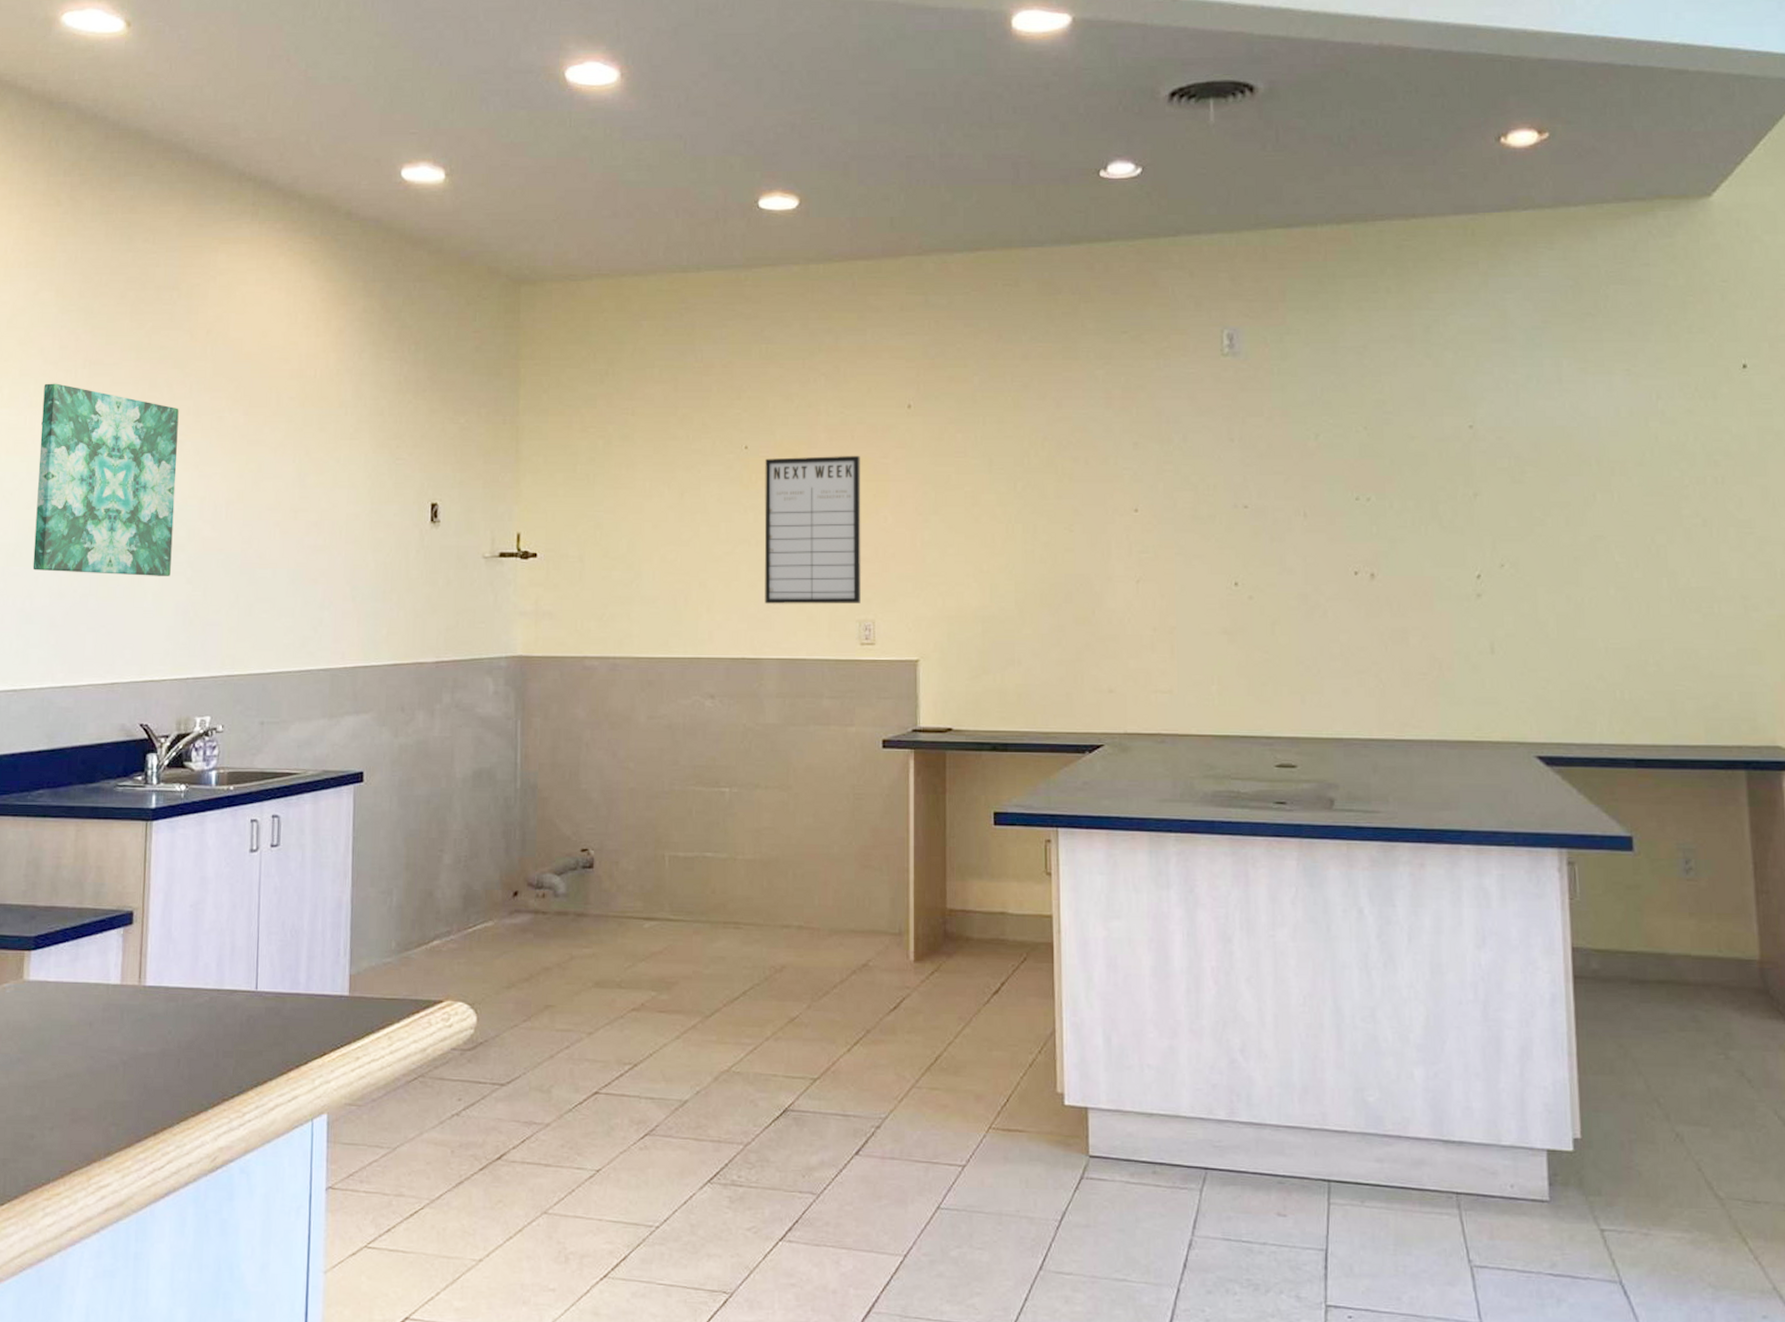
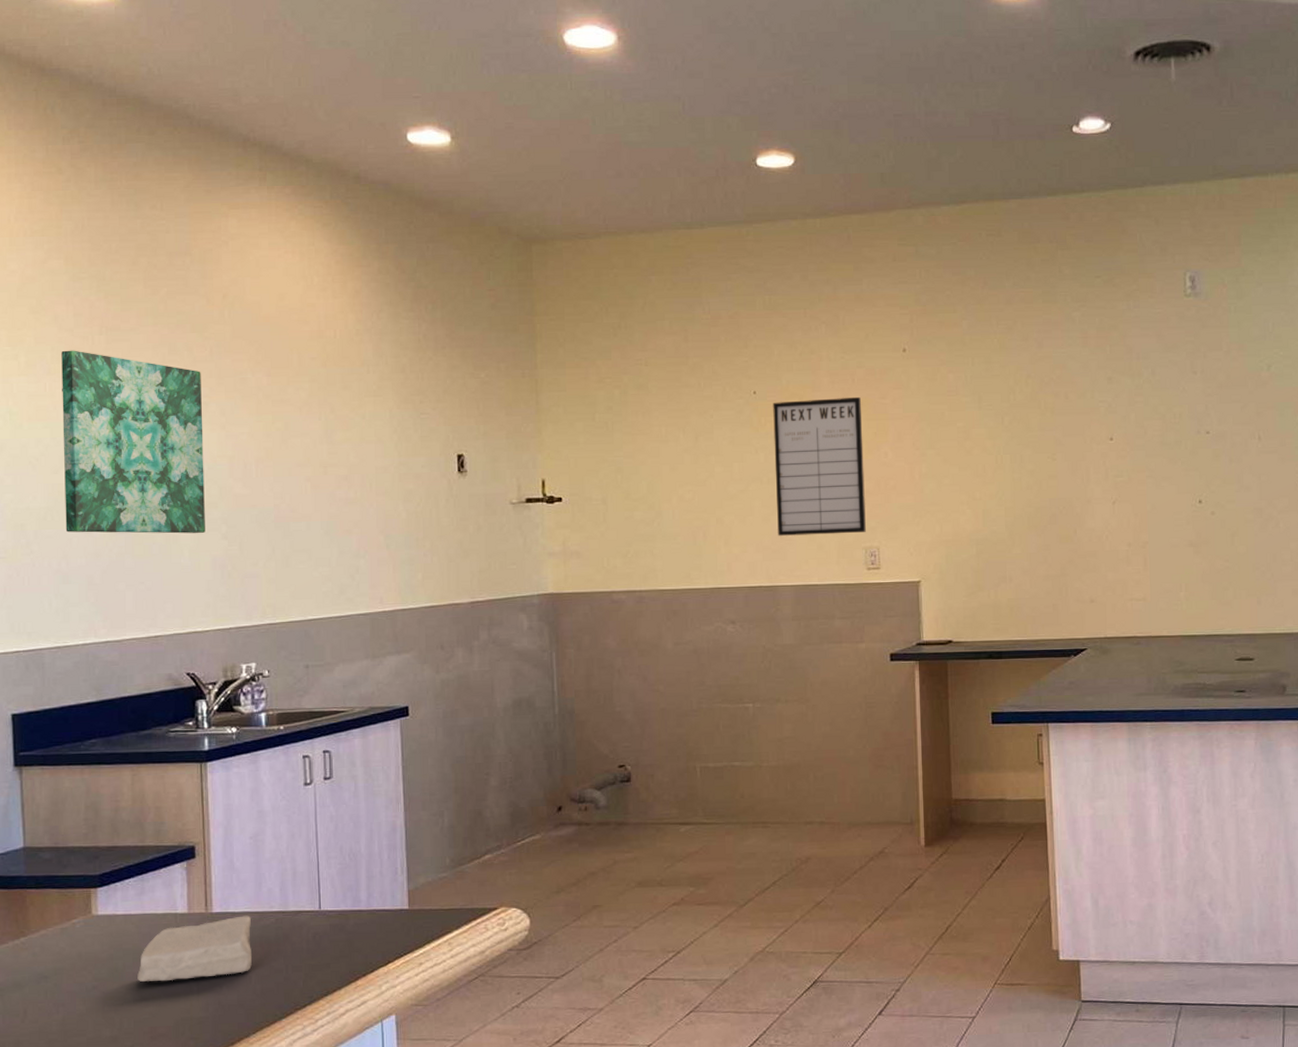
soap bar: none [63,991,184,1059] -> present [137,915,253,982]

